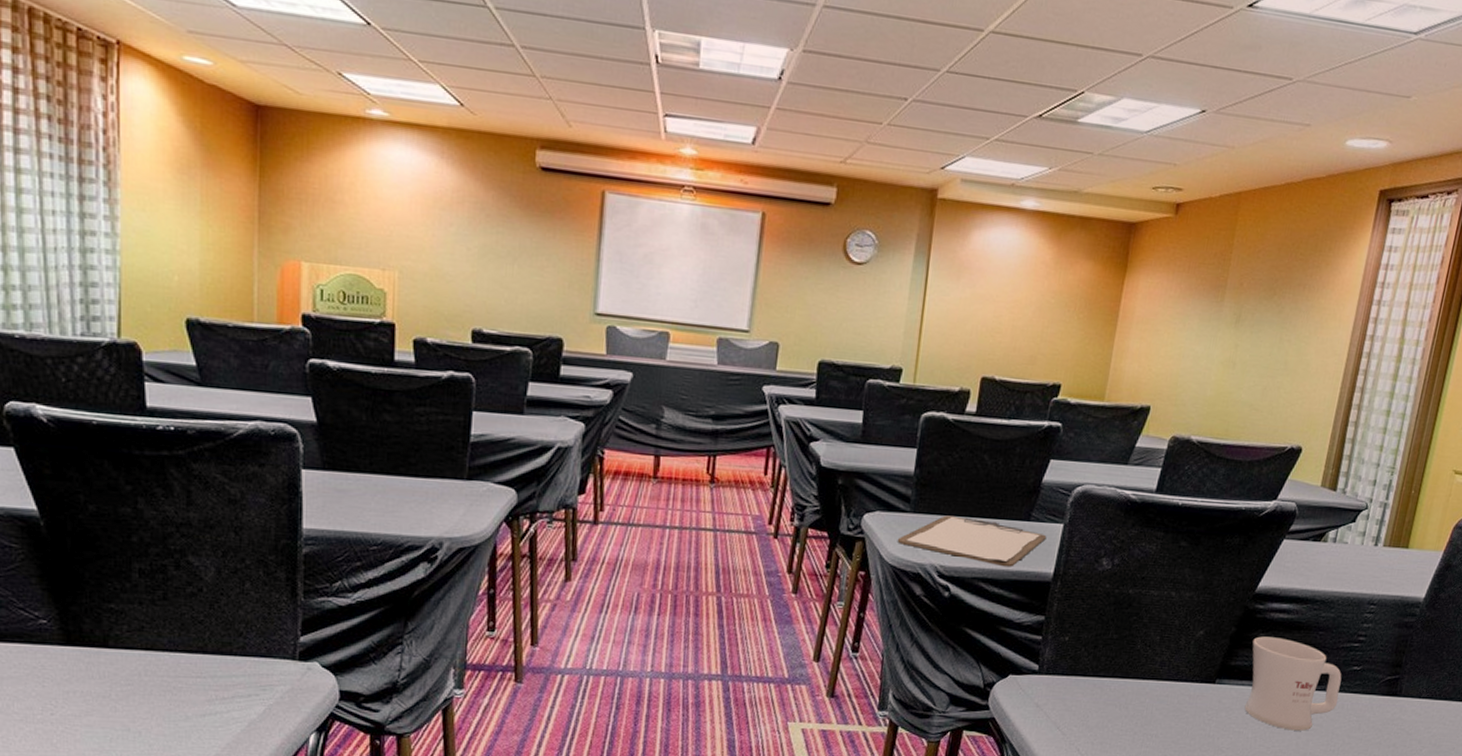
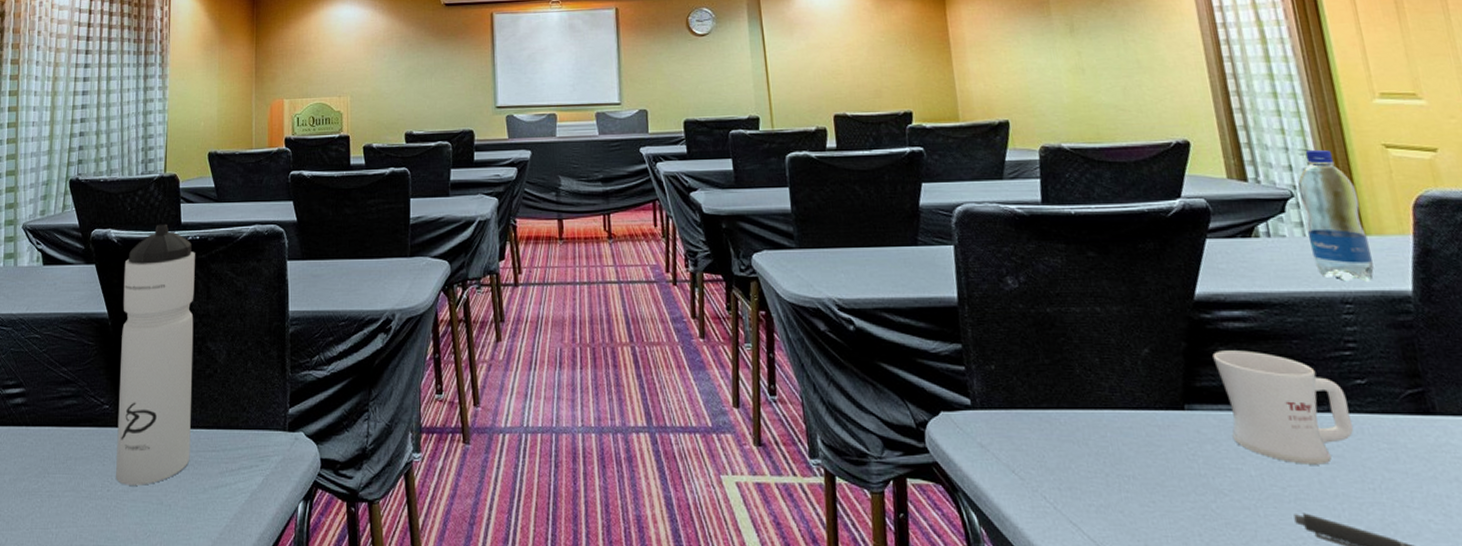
water bottle: none [60,405,168,710] -> present [116,224,195,486]
clipboard: present [897,515,1047,567] -> none [789,248,940,295]
bottle: none [1361,467,1418,589] -> present [1298,149,1374,283]

